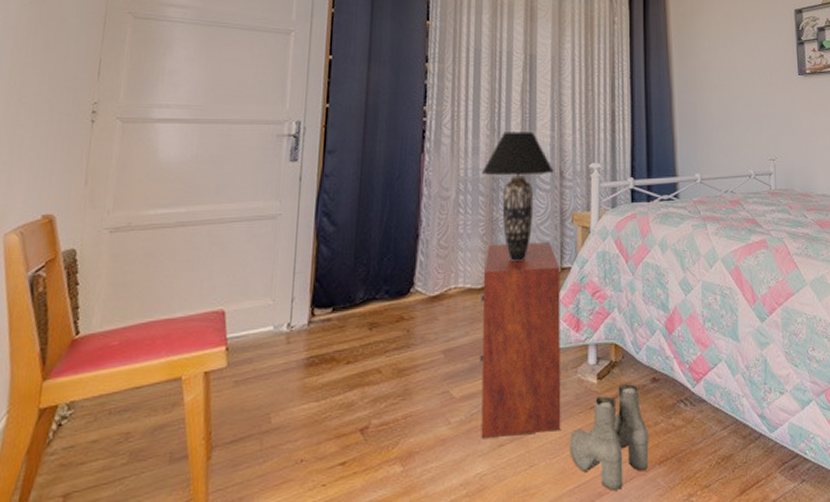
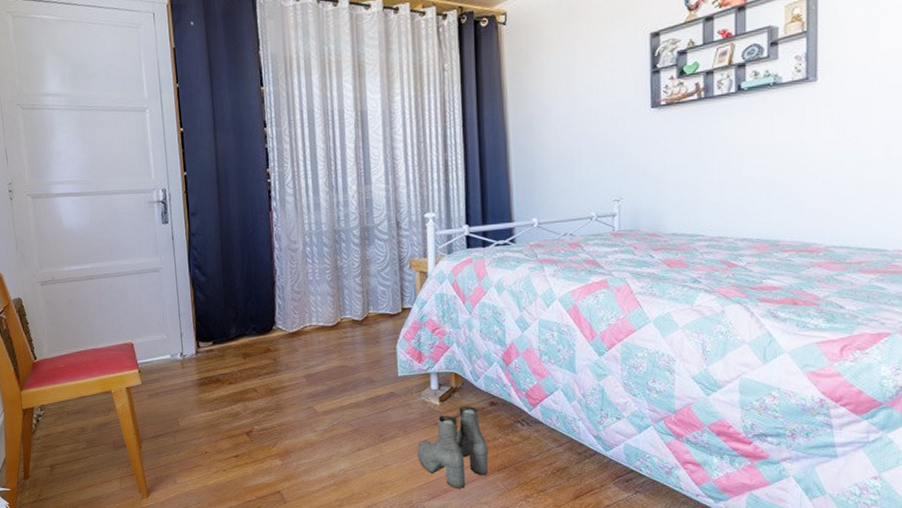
nightstand: present [479,242,561,438] -> none [331,286,409,443]
table lamp: present [481,132,554,262] -> none [323,186,391,304]

